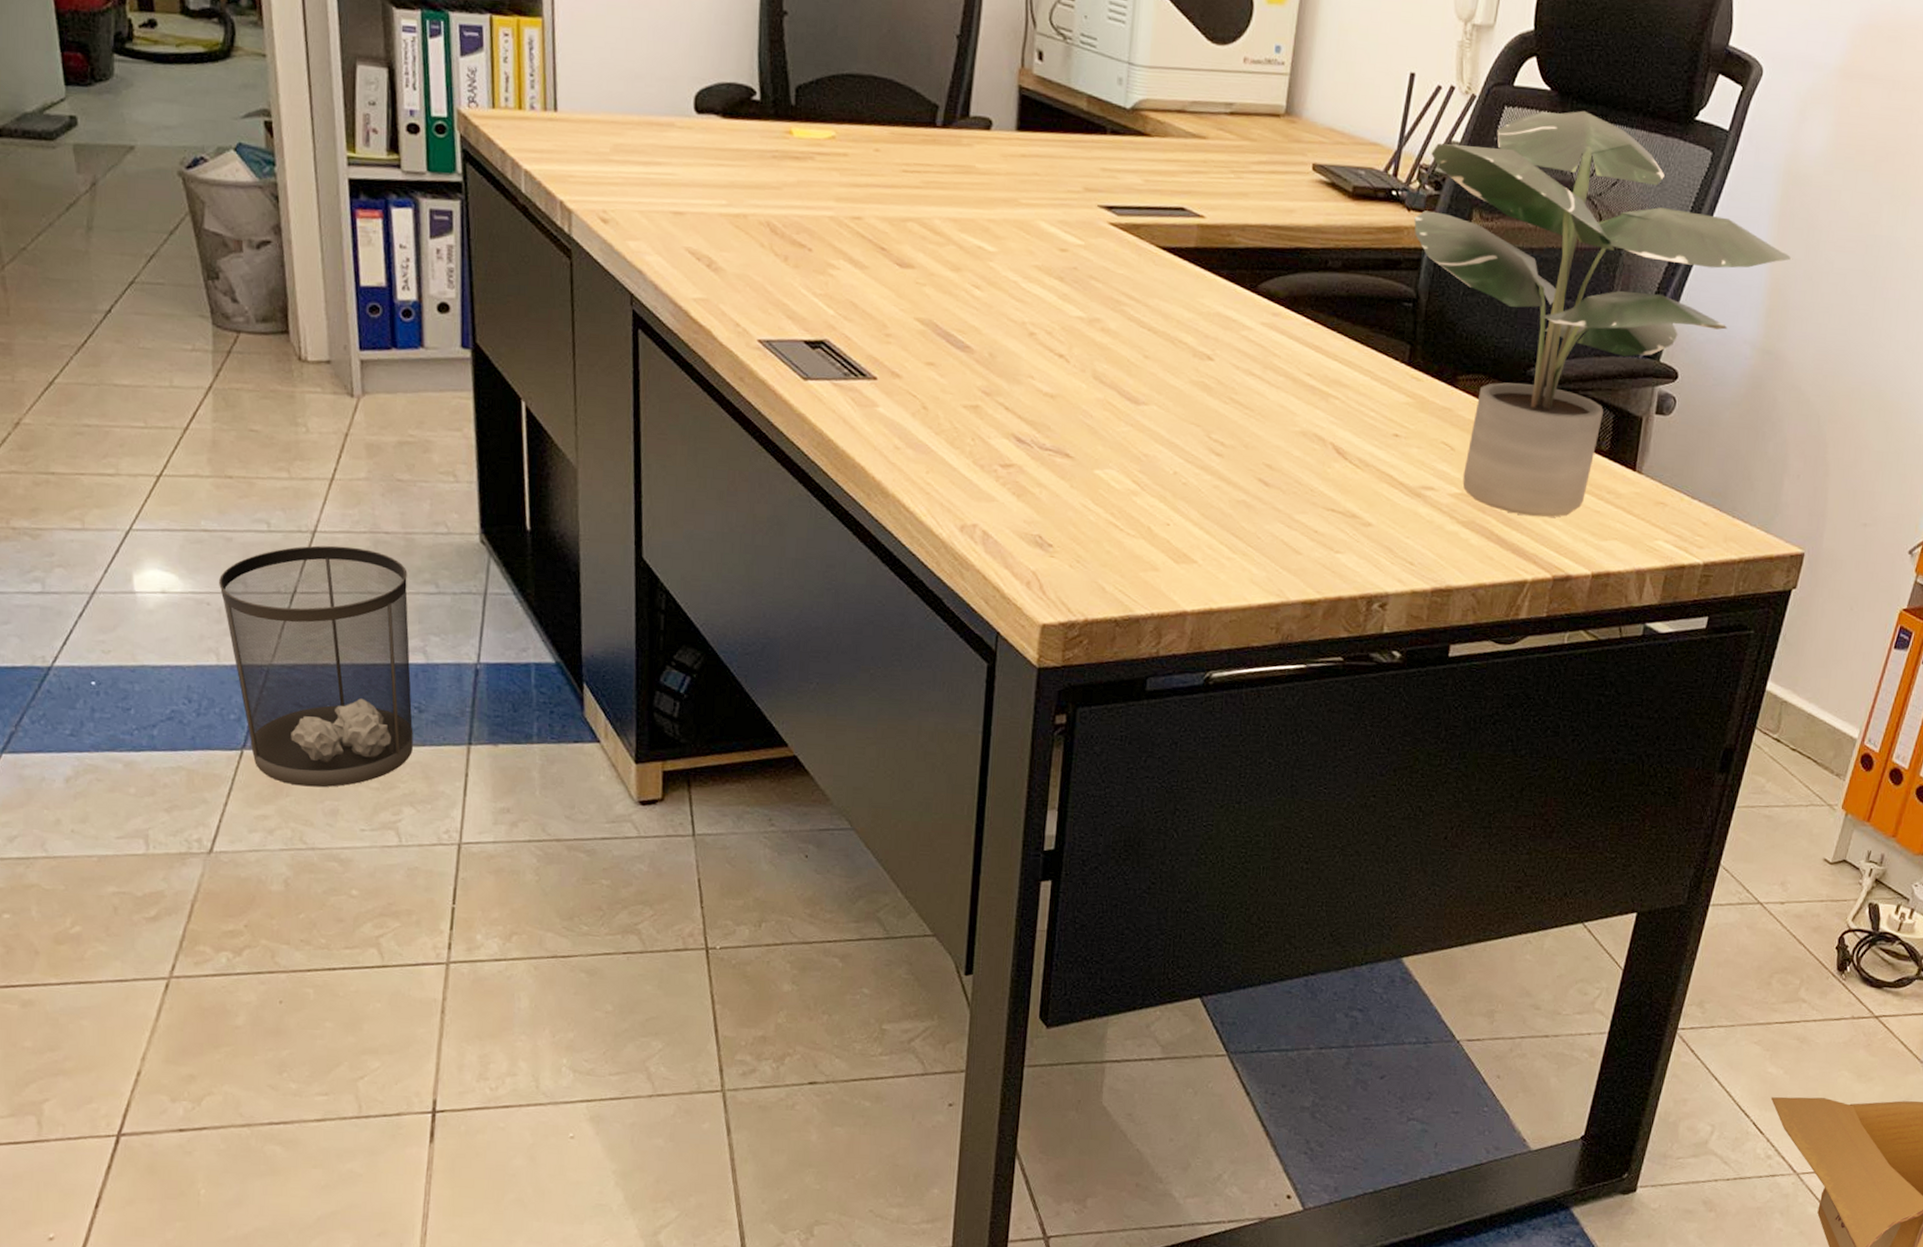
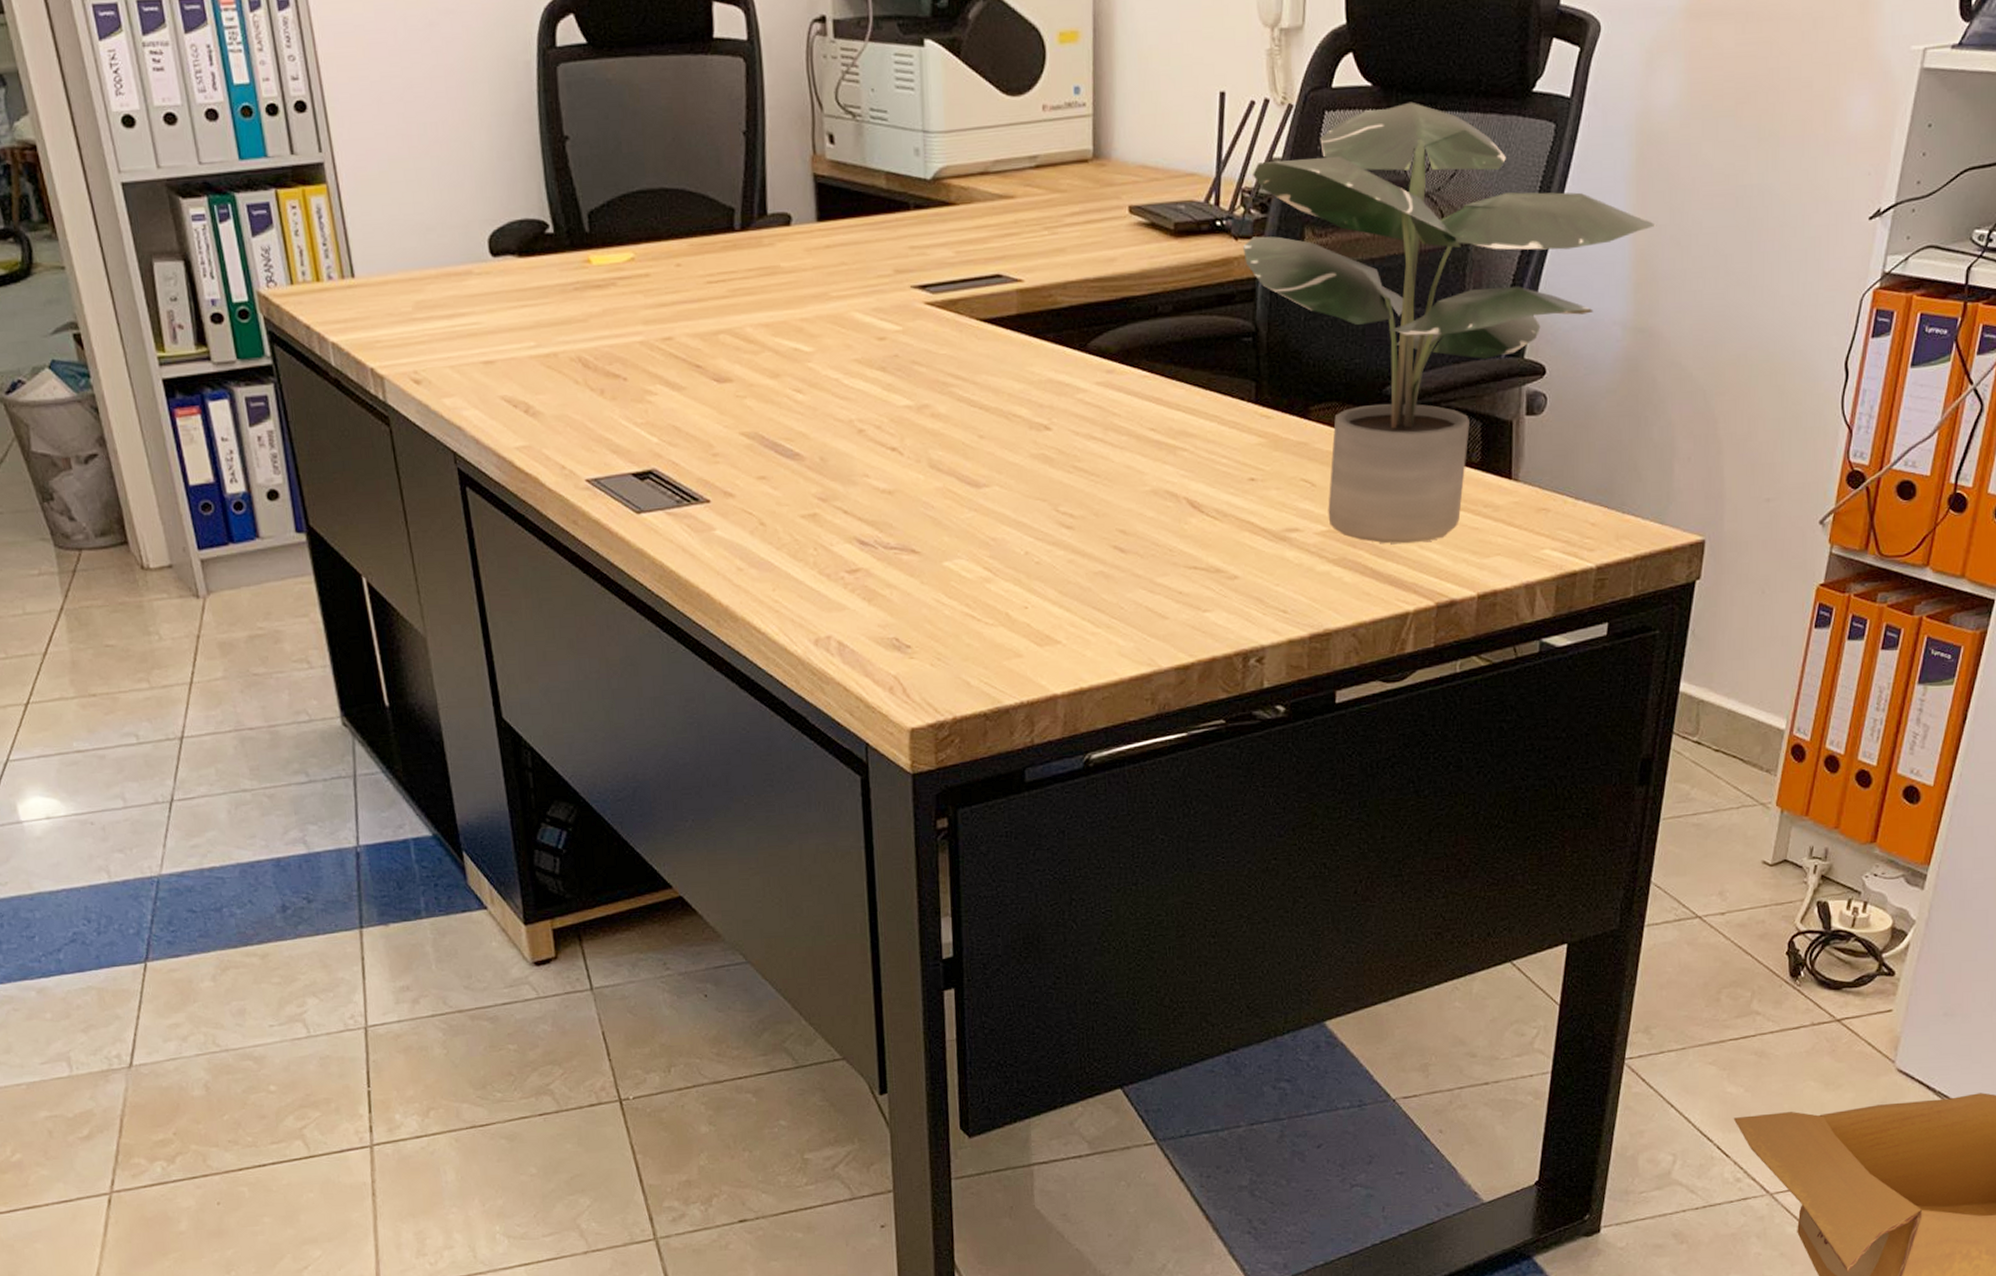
waste bin: present [219,545,414,788] -> none [98,747,308,991]

